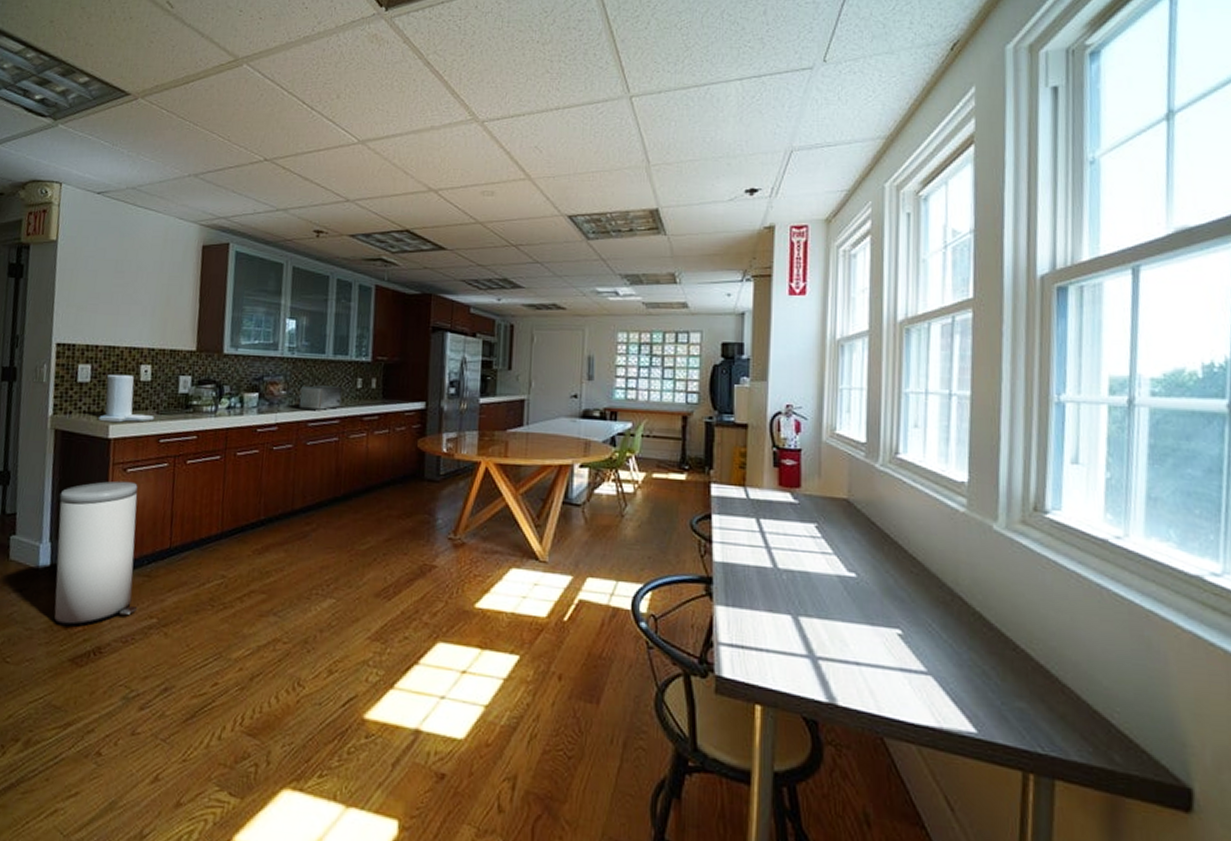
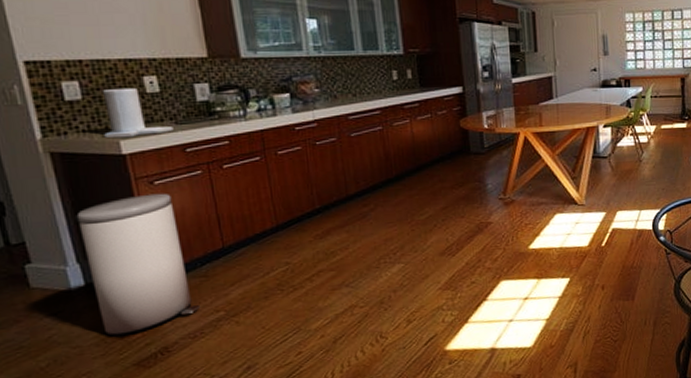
toaster: present [298,384,343,412] -> none [334,79,380,105]

